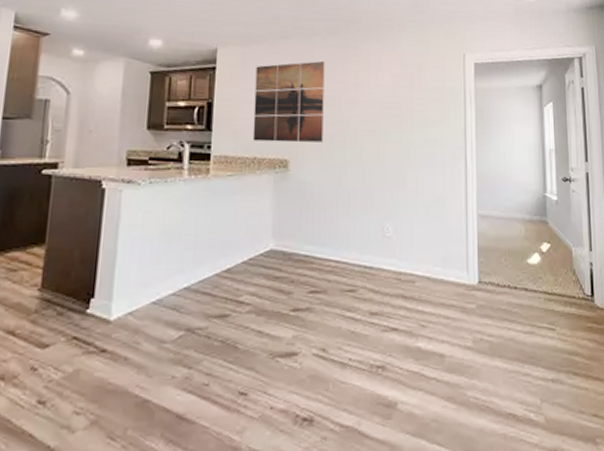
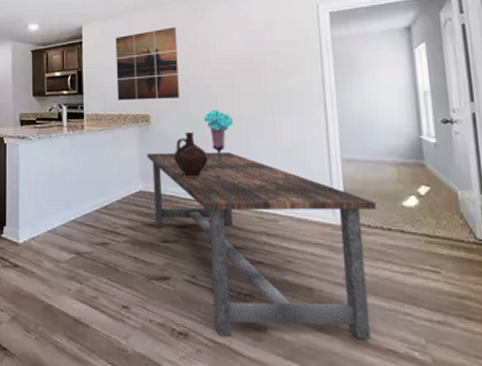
dining table: none [281,204,506,418] -> present [146,152,377,339]
ceramic jug: none [312,182,350,235] -> present [173,132,210,178]
bouquet: none [347,157,377,221] -> present [203,109,233,166]

